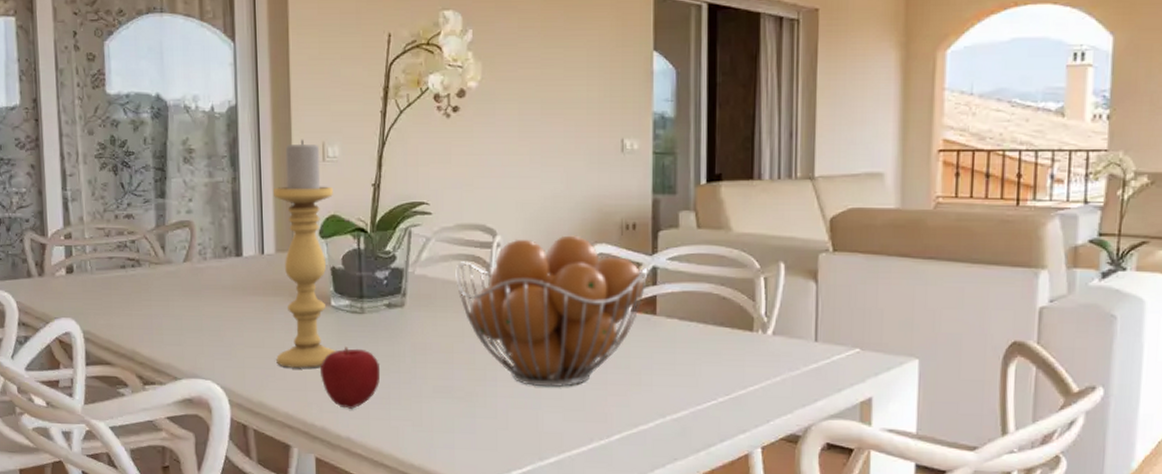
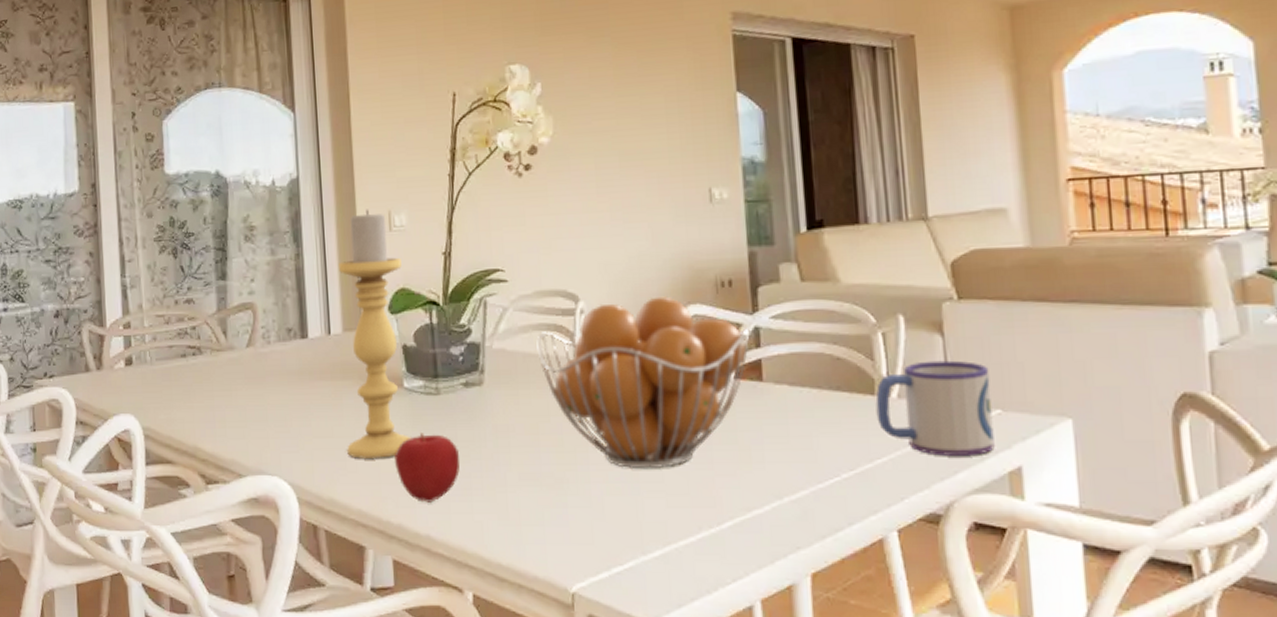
mug: none [753,304,853,387] -> present [875,360,995,456]

